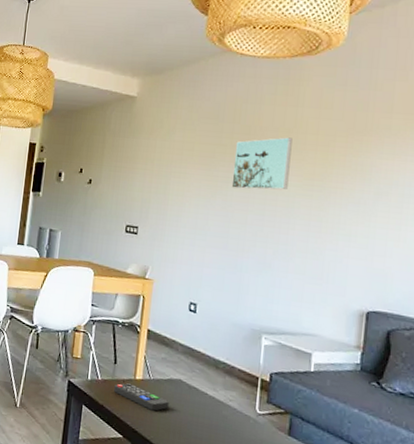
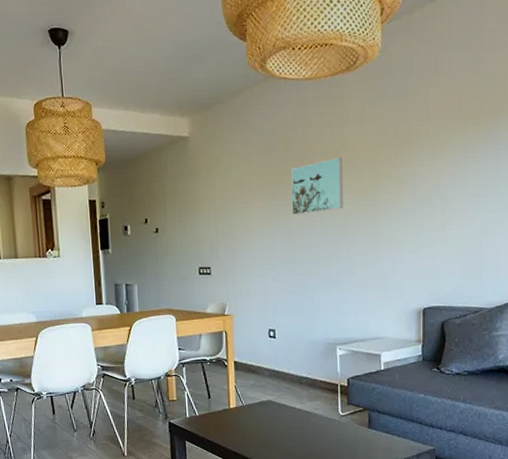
remote control: present [114,383,169,411] -> none [212,413,263,433]

